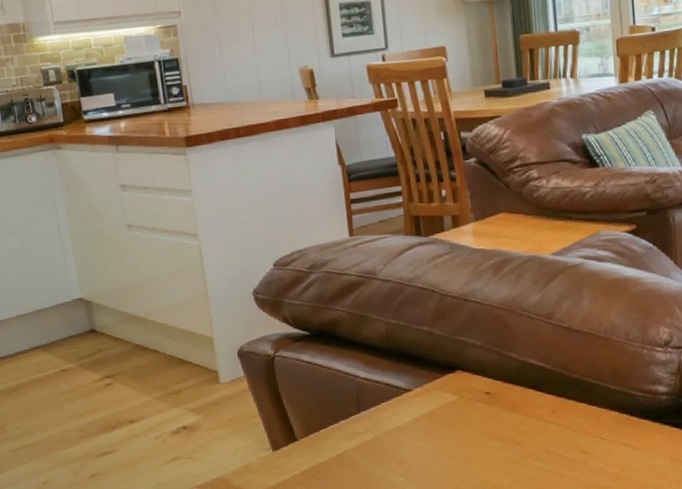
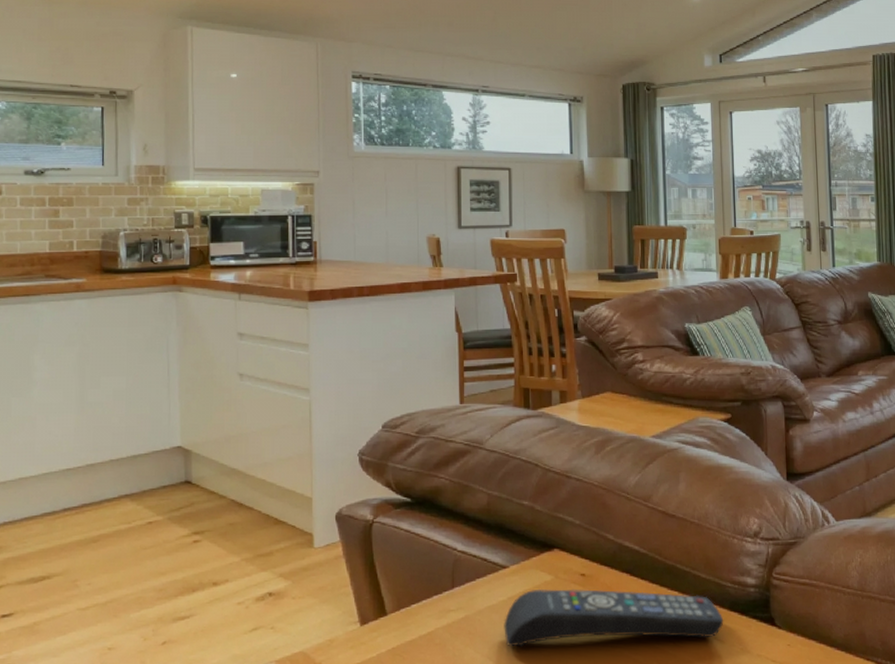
remote control: none [411,405,635,464] -> present [504,588,724,647]

